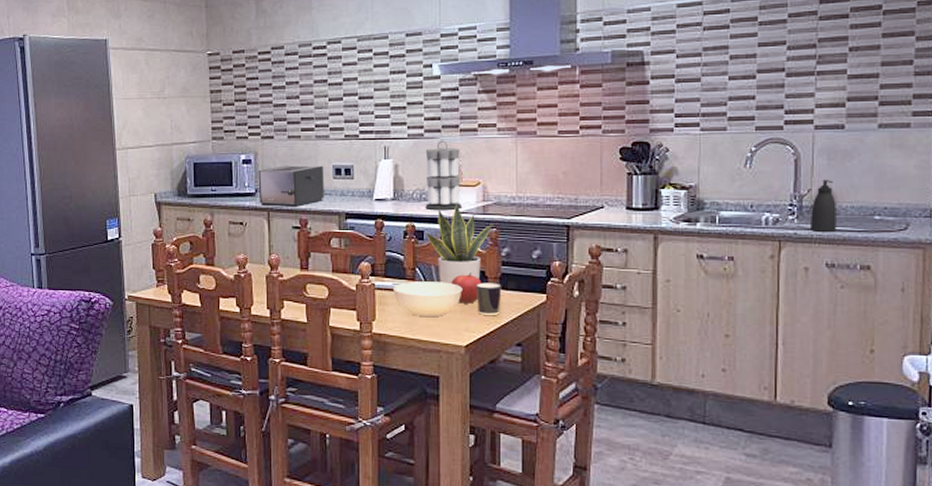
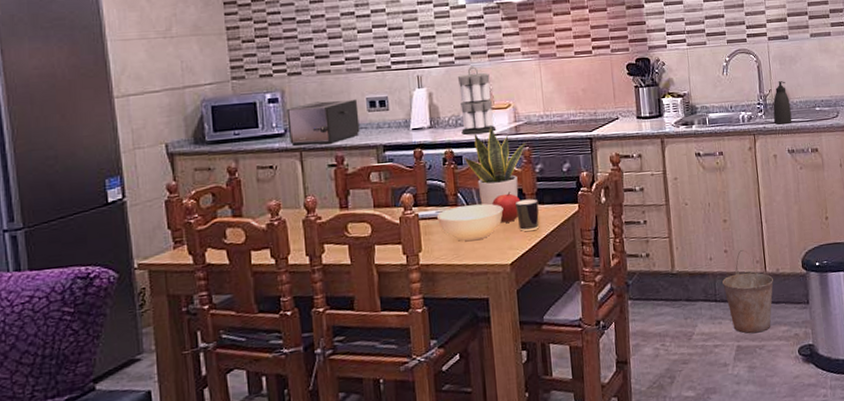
bucket: none [715,372,785,469] -> present [722,250,774,334]

